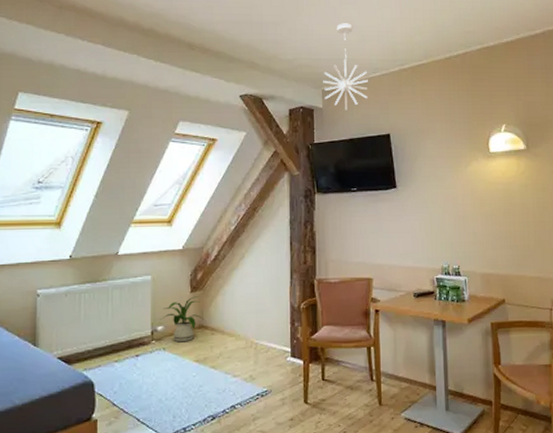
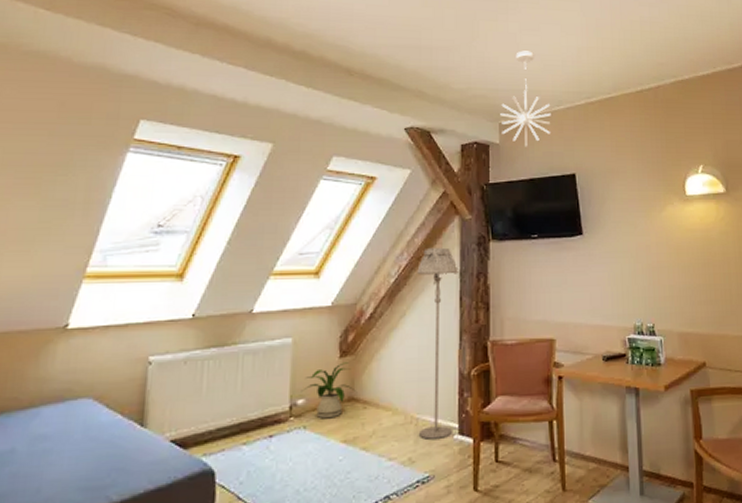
floor lamp: none [253,199,289,361] -> present [417,247,458,440]

